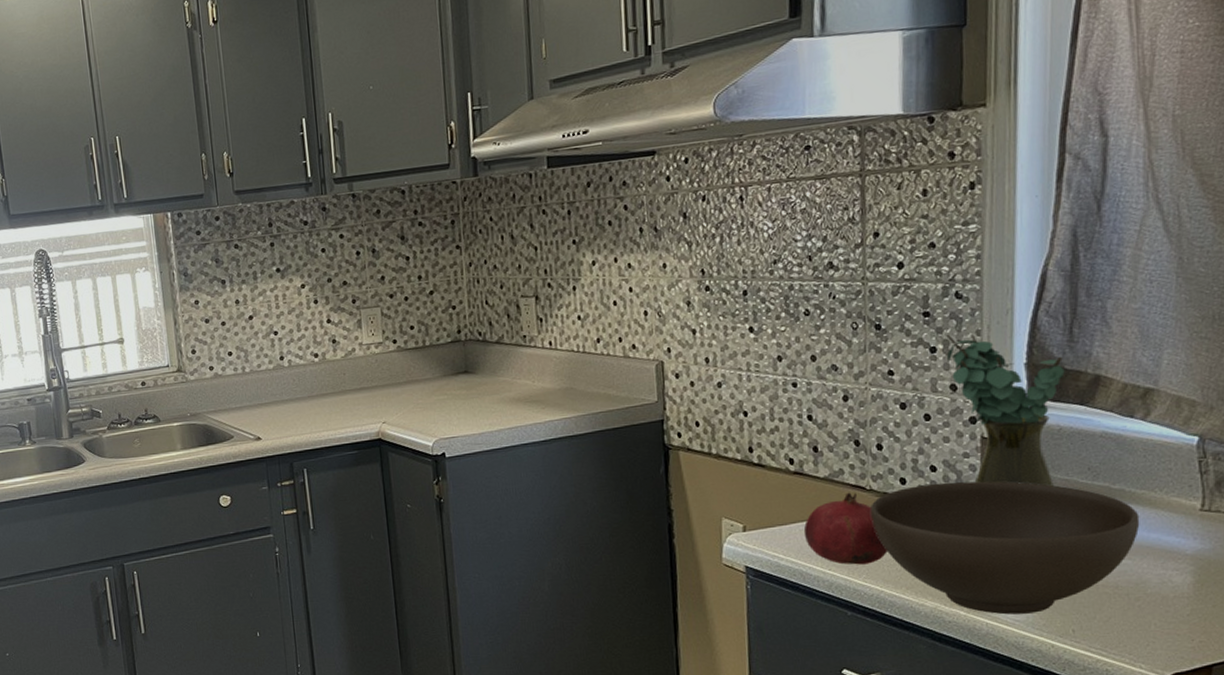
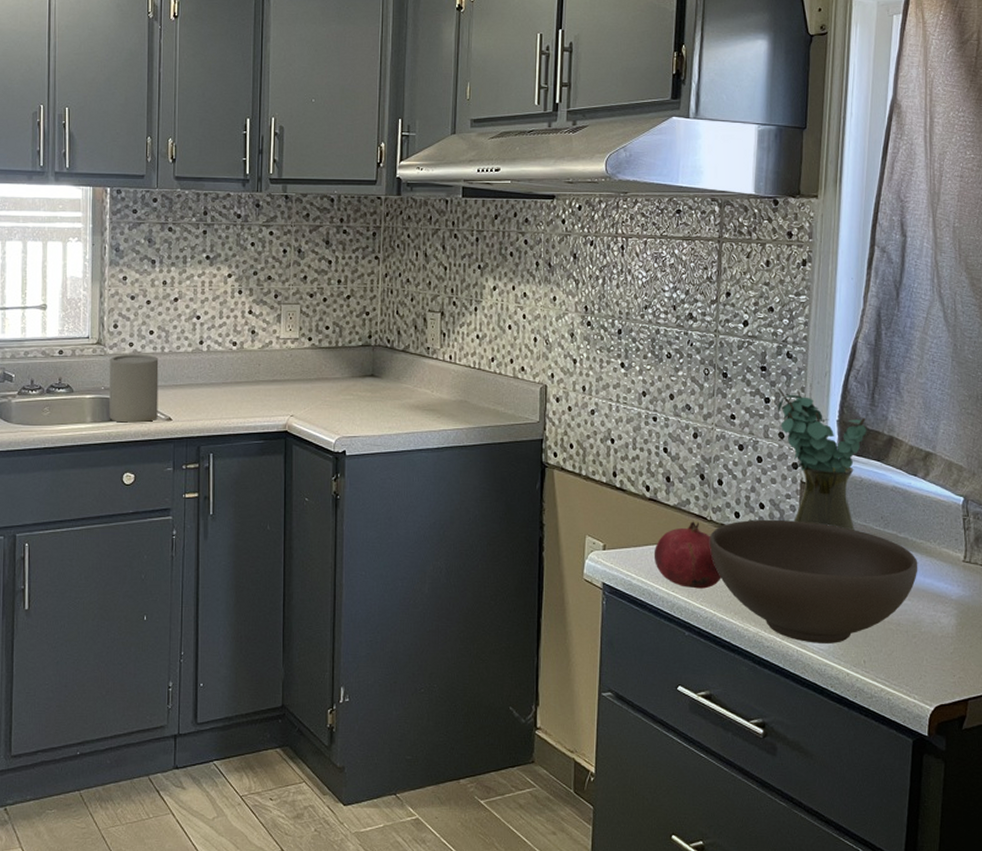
pen holder: none [191,376,247,447] -> present [109,354,159,423]

